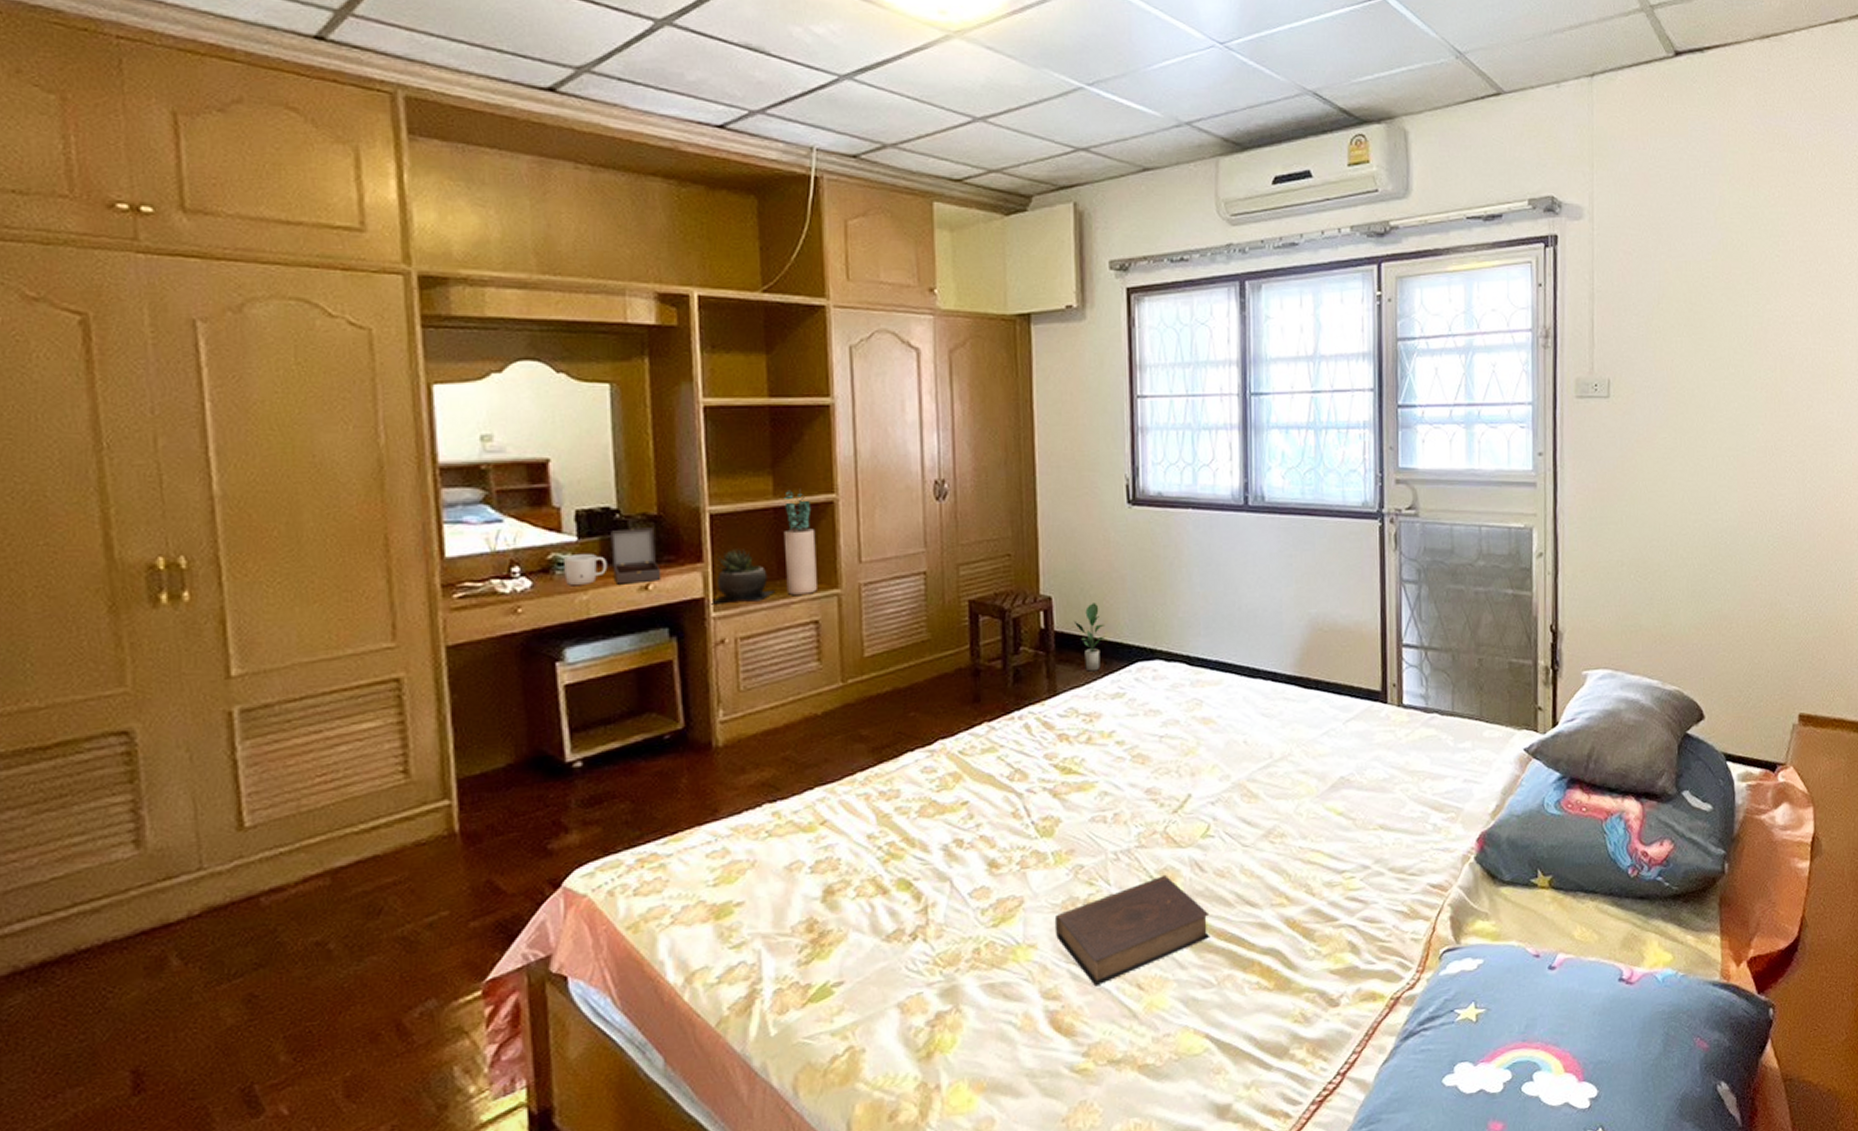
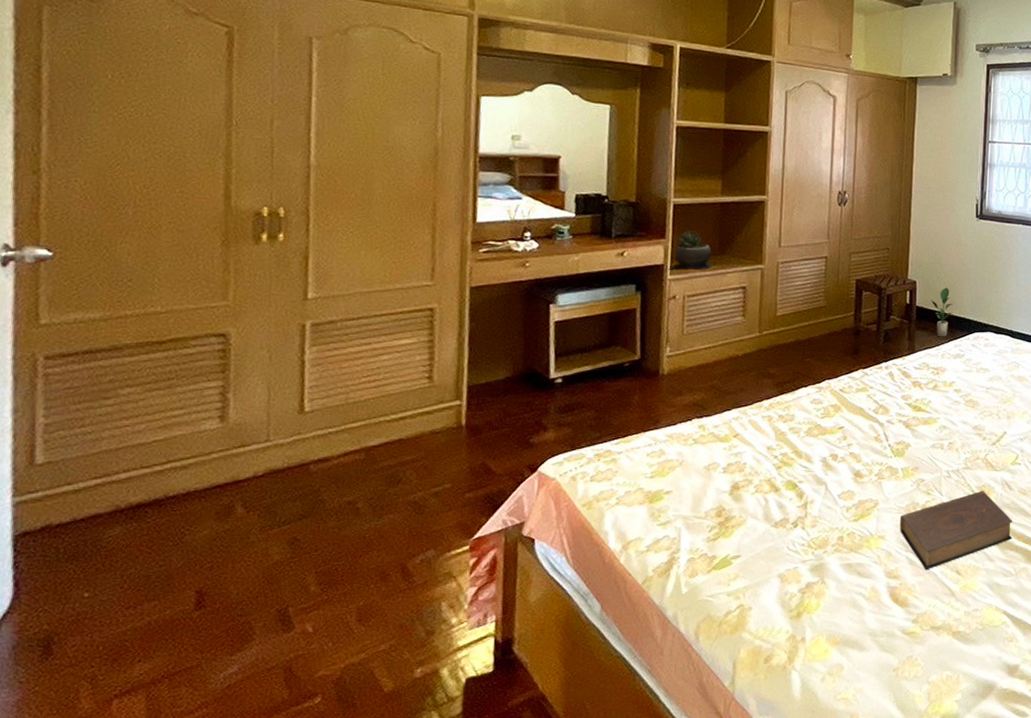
mug: present [564,553,608,586] -> none [563,226,596,250]
jewelry box: present [610,527,661,585] -> none [599,210,634,251]
vase: present [783,489,817,596] -> none [724,190,750,268]

